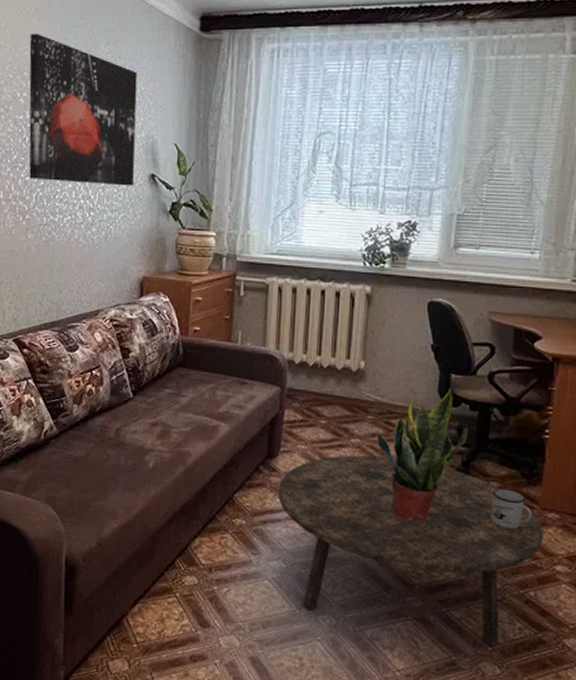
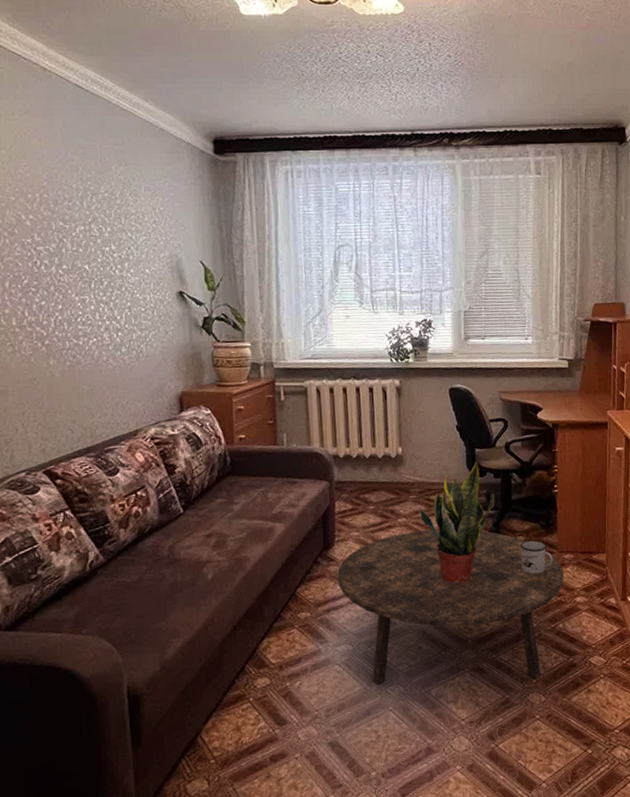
wall art: present [29,34,137,186] -> none [31,155,161,305]

